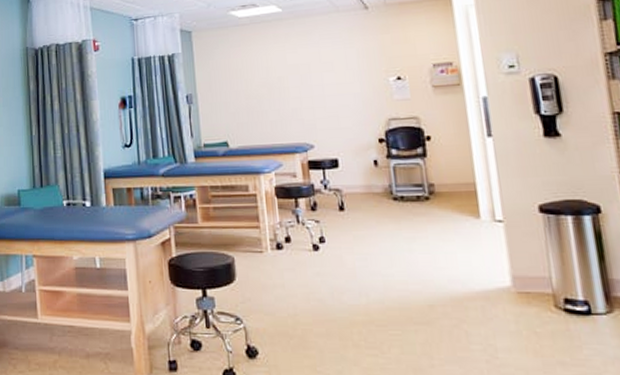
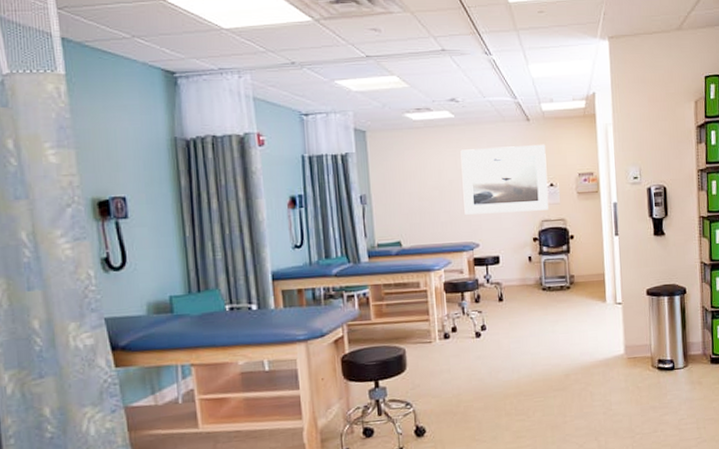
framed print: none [290,33,397,113] -> present [460,144,549,215]

